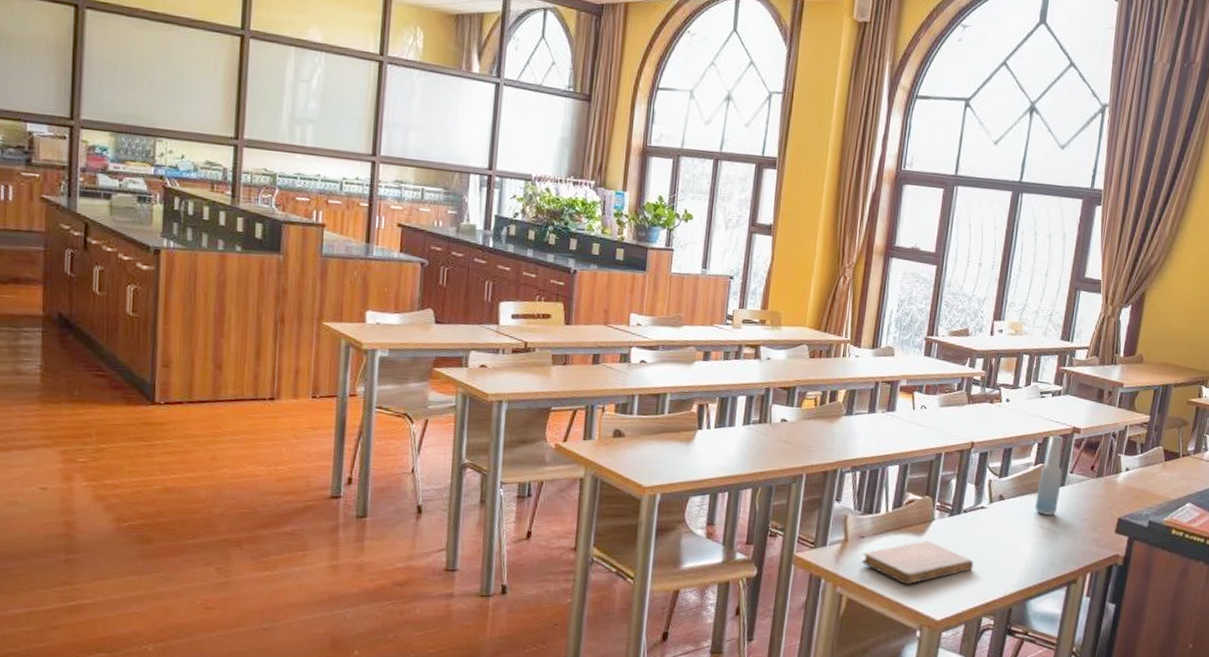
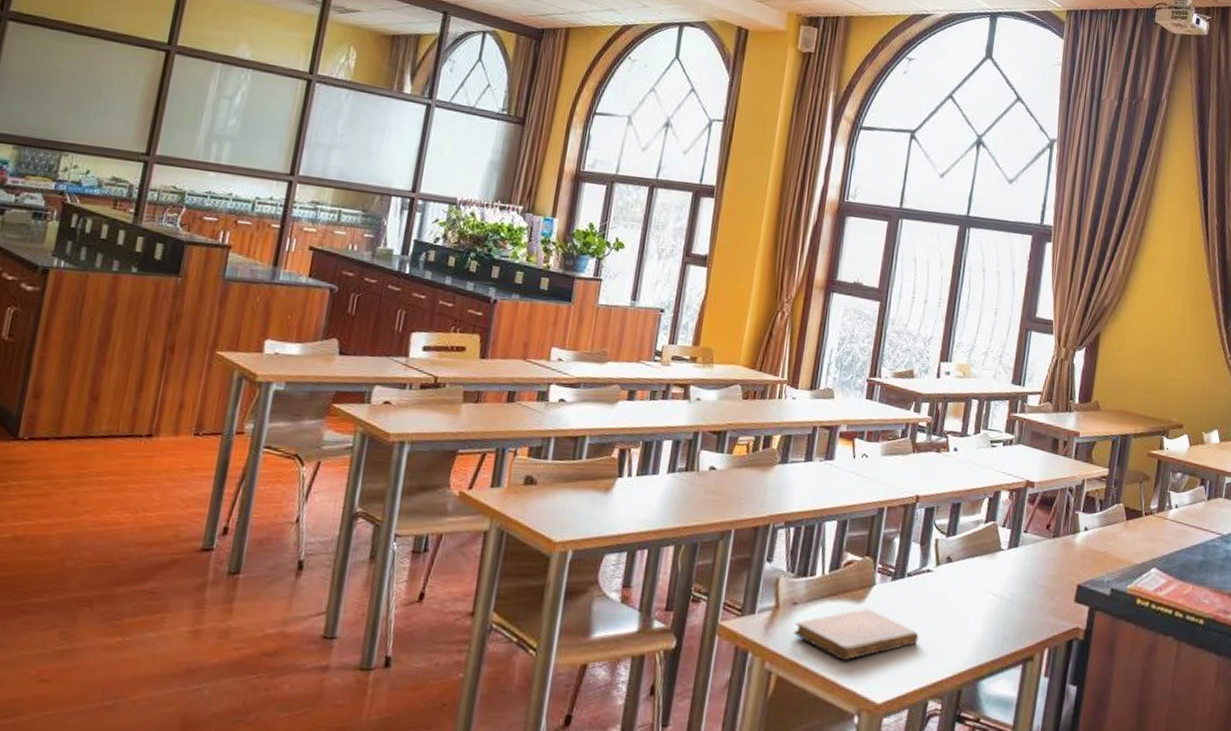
bottle: present [1035,434,1063,515] -> none [986,488,1015,581]

